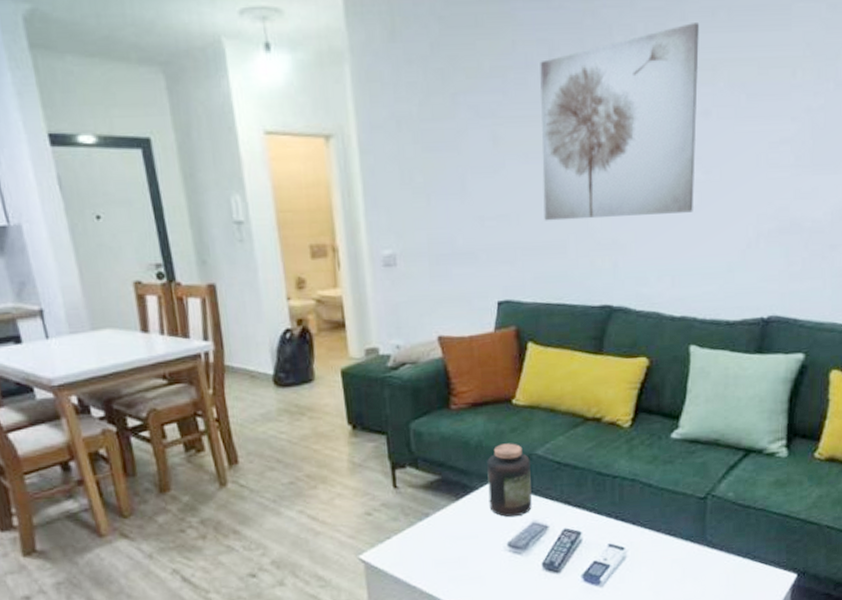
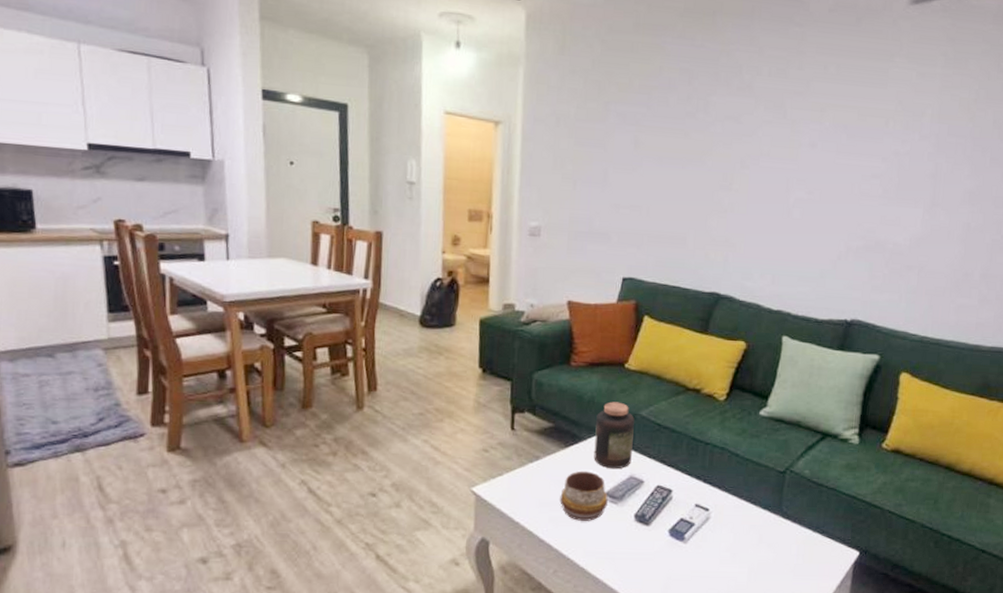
decorative bowl: none [457,522,511,577] -> present [560,471,608,521]
wall art: present [540,23,699,221] -> none [670,72,813,224]

